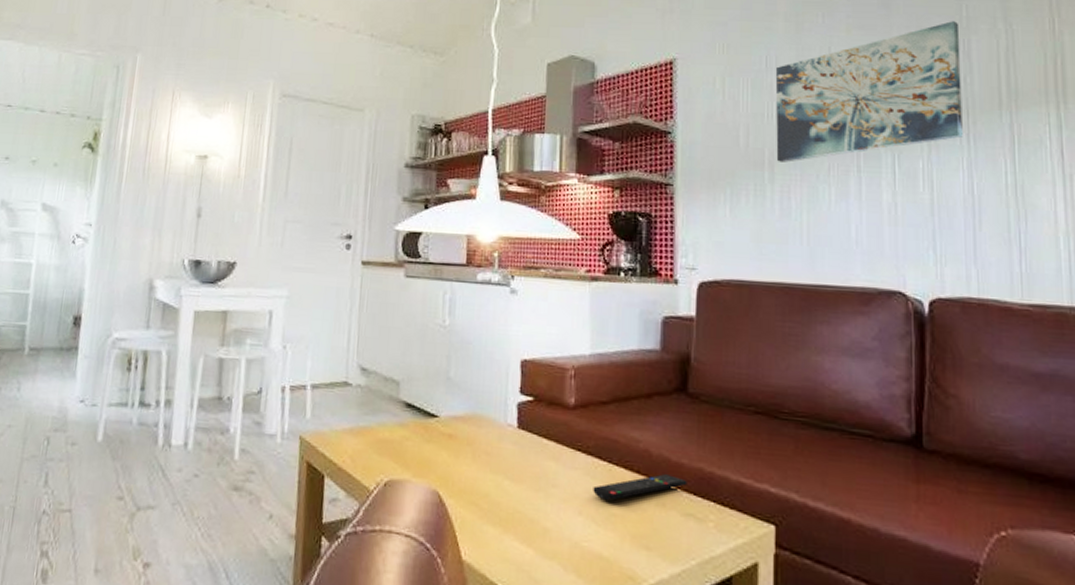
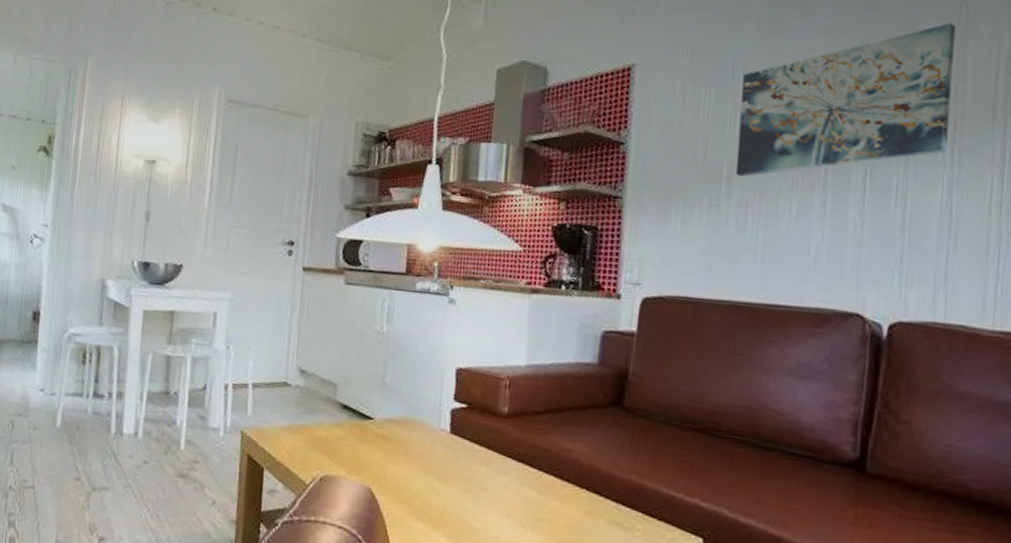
remote control: present [593,474,687,501] -> none [521,483,617,506]

